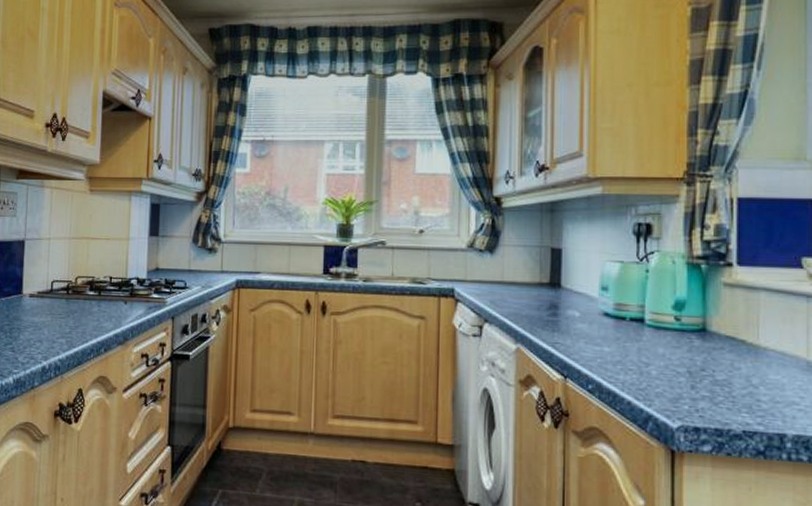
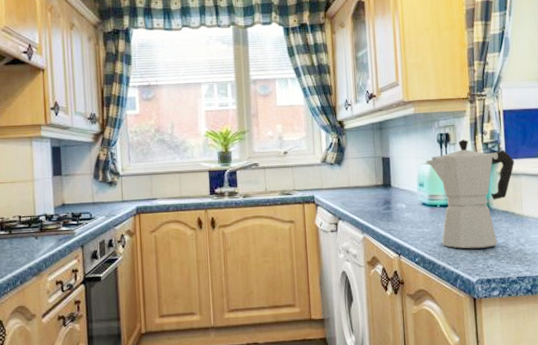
moka pot: none [613,234,751,385] -> present [425,140,515,249]

